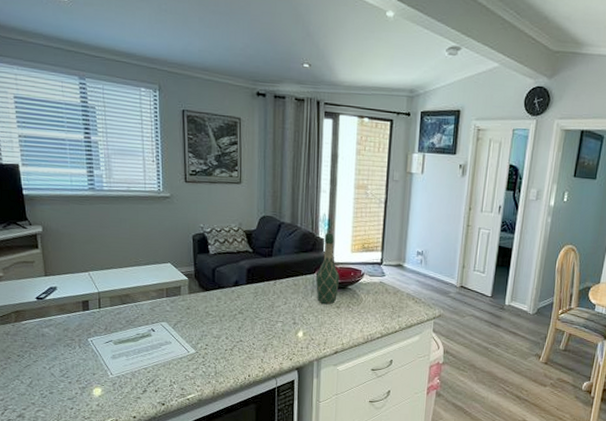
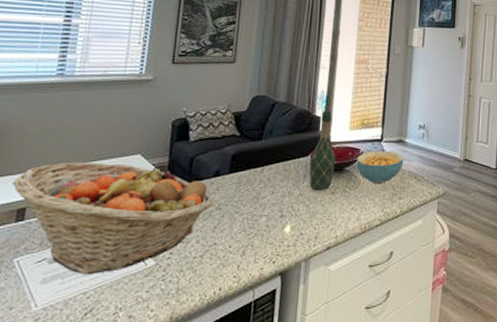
fruit basket: none [74,266,237,355] -> present [12,161,214,274]
cereal bowl: none [358,272,403,303] -> present [356,150,404,184]

